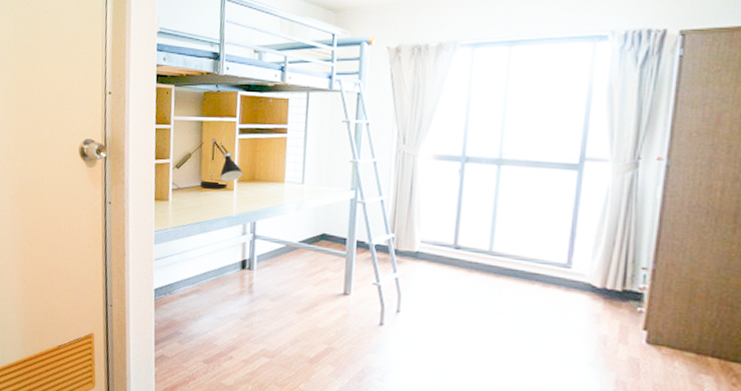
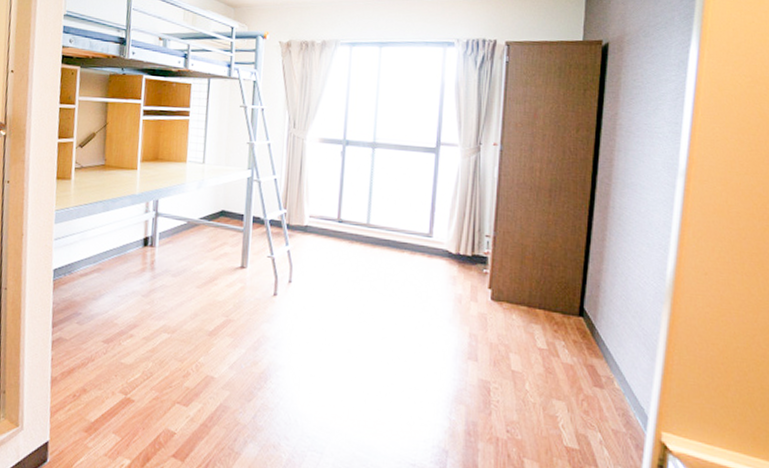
desk lamp: present [199,138,244,190] -> none [103,119,147,169]

